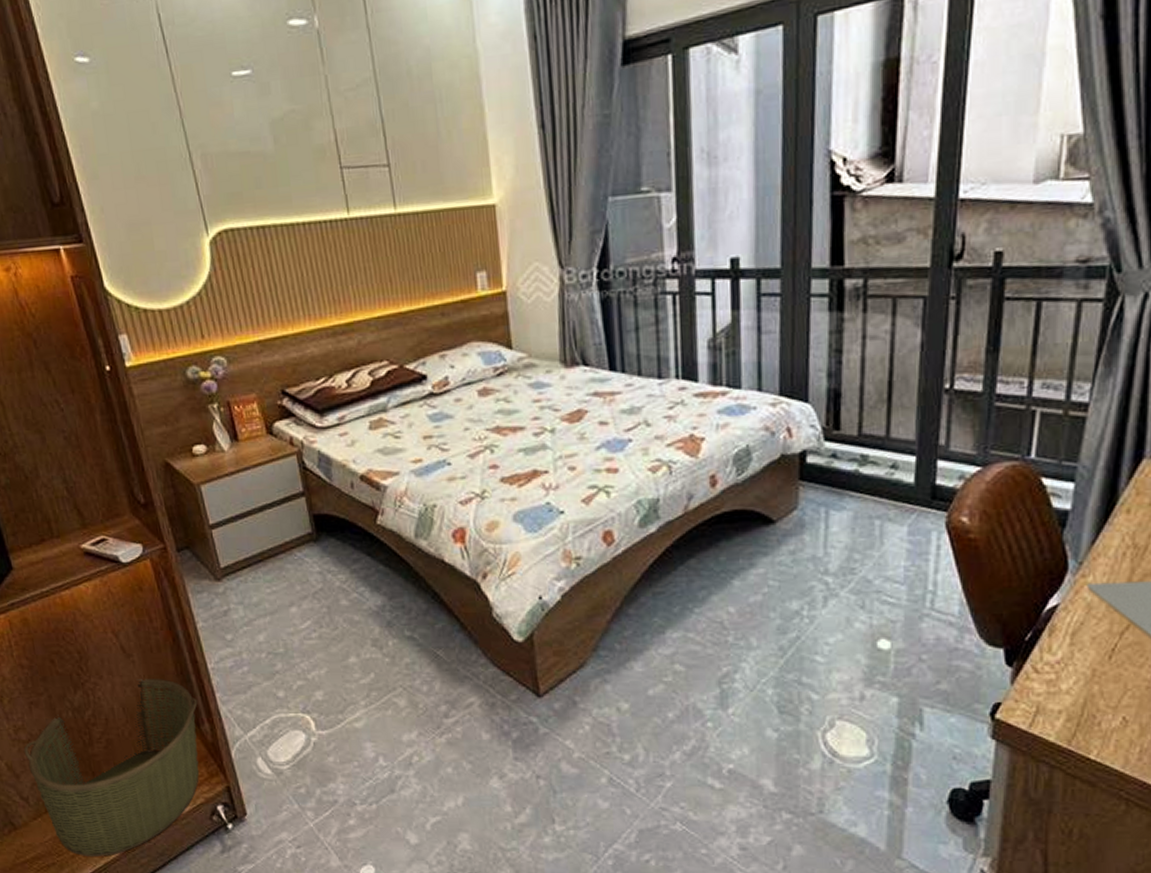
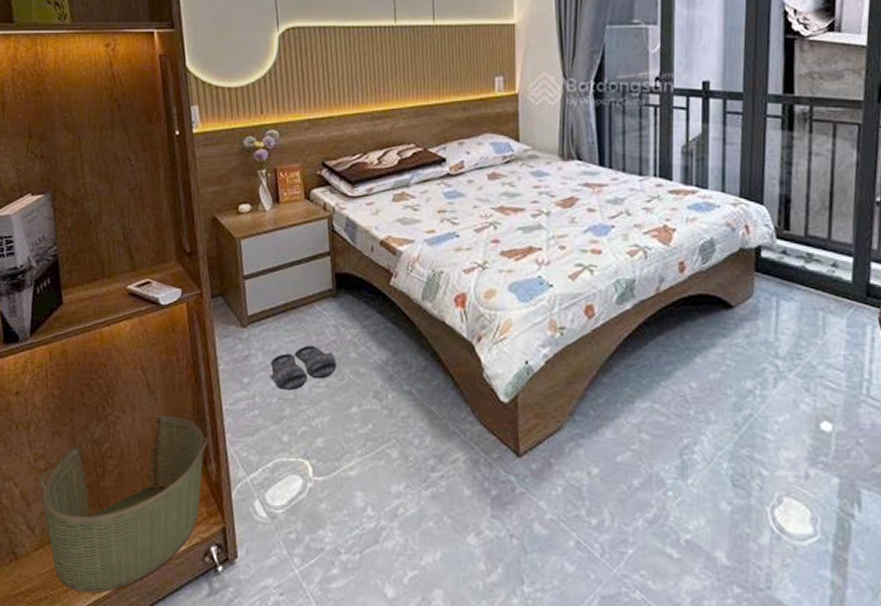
slippers: none [254,595,327,644] -> present [270,345,336,390]

